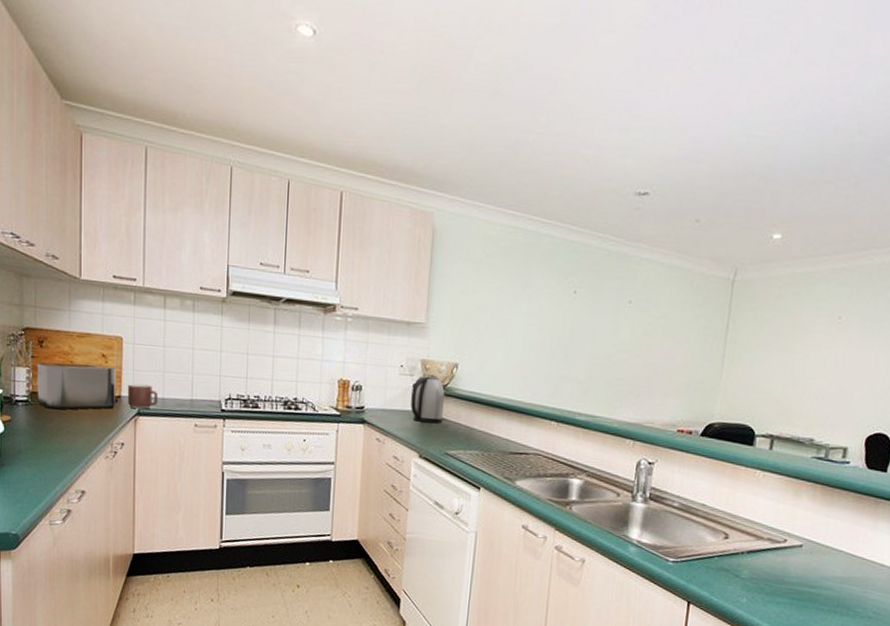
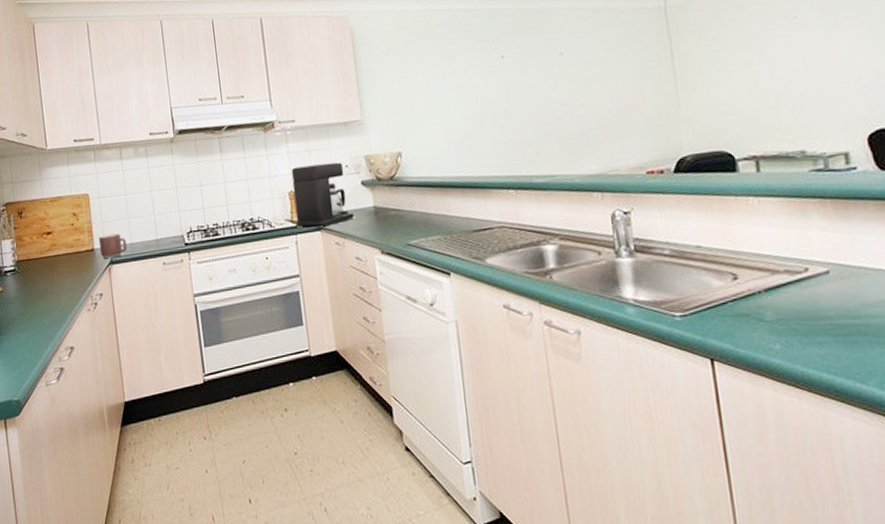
toaster: present [37,362,119,410] -> none [19,222,93,274]
coffee maker: none [341,356,399,421] -> present [291,162,354,227]
kettle: present [410,374,445,424] -> none [361,168,398,218]

